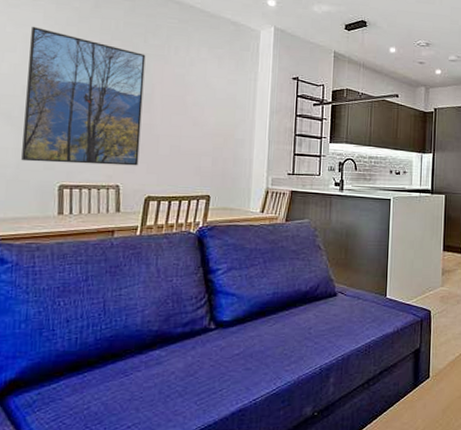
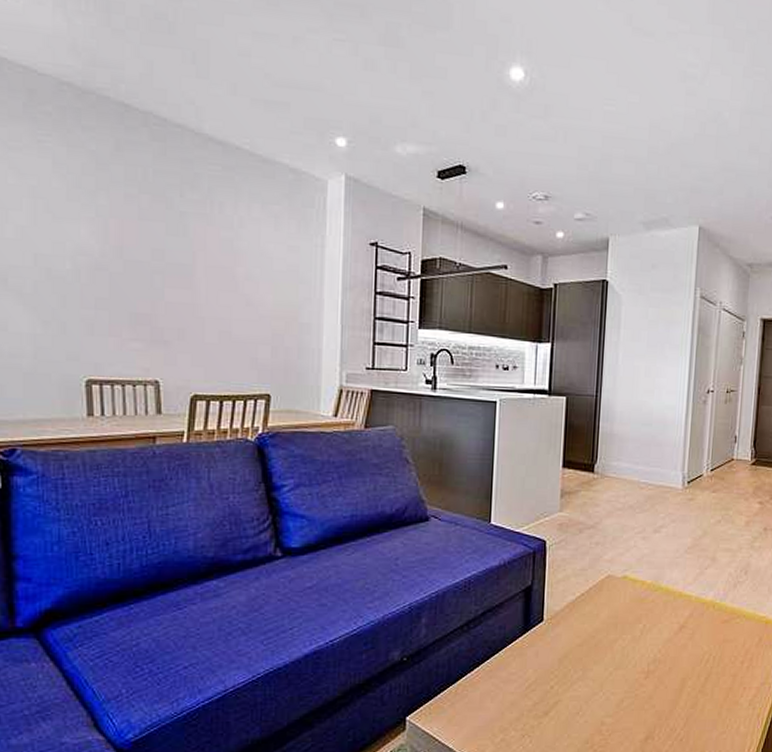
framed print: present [21,26,146,166] -> none [39,176,183,357]

